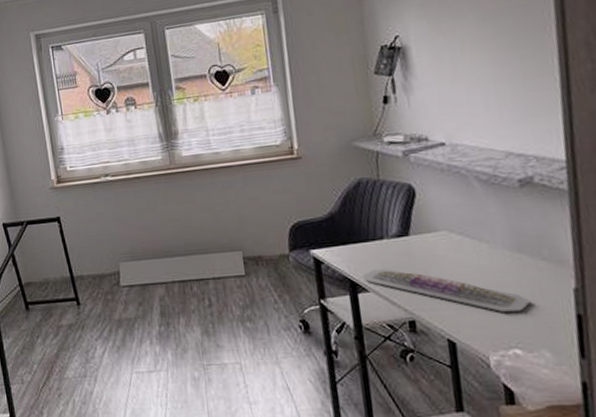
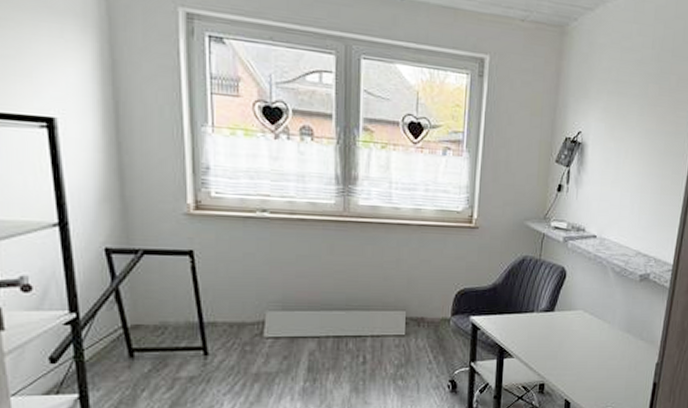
keyboard: present [363,268,531,312] -> none [511,338,627,379]

